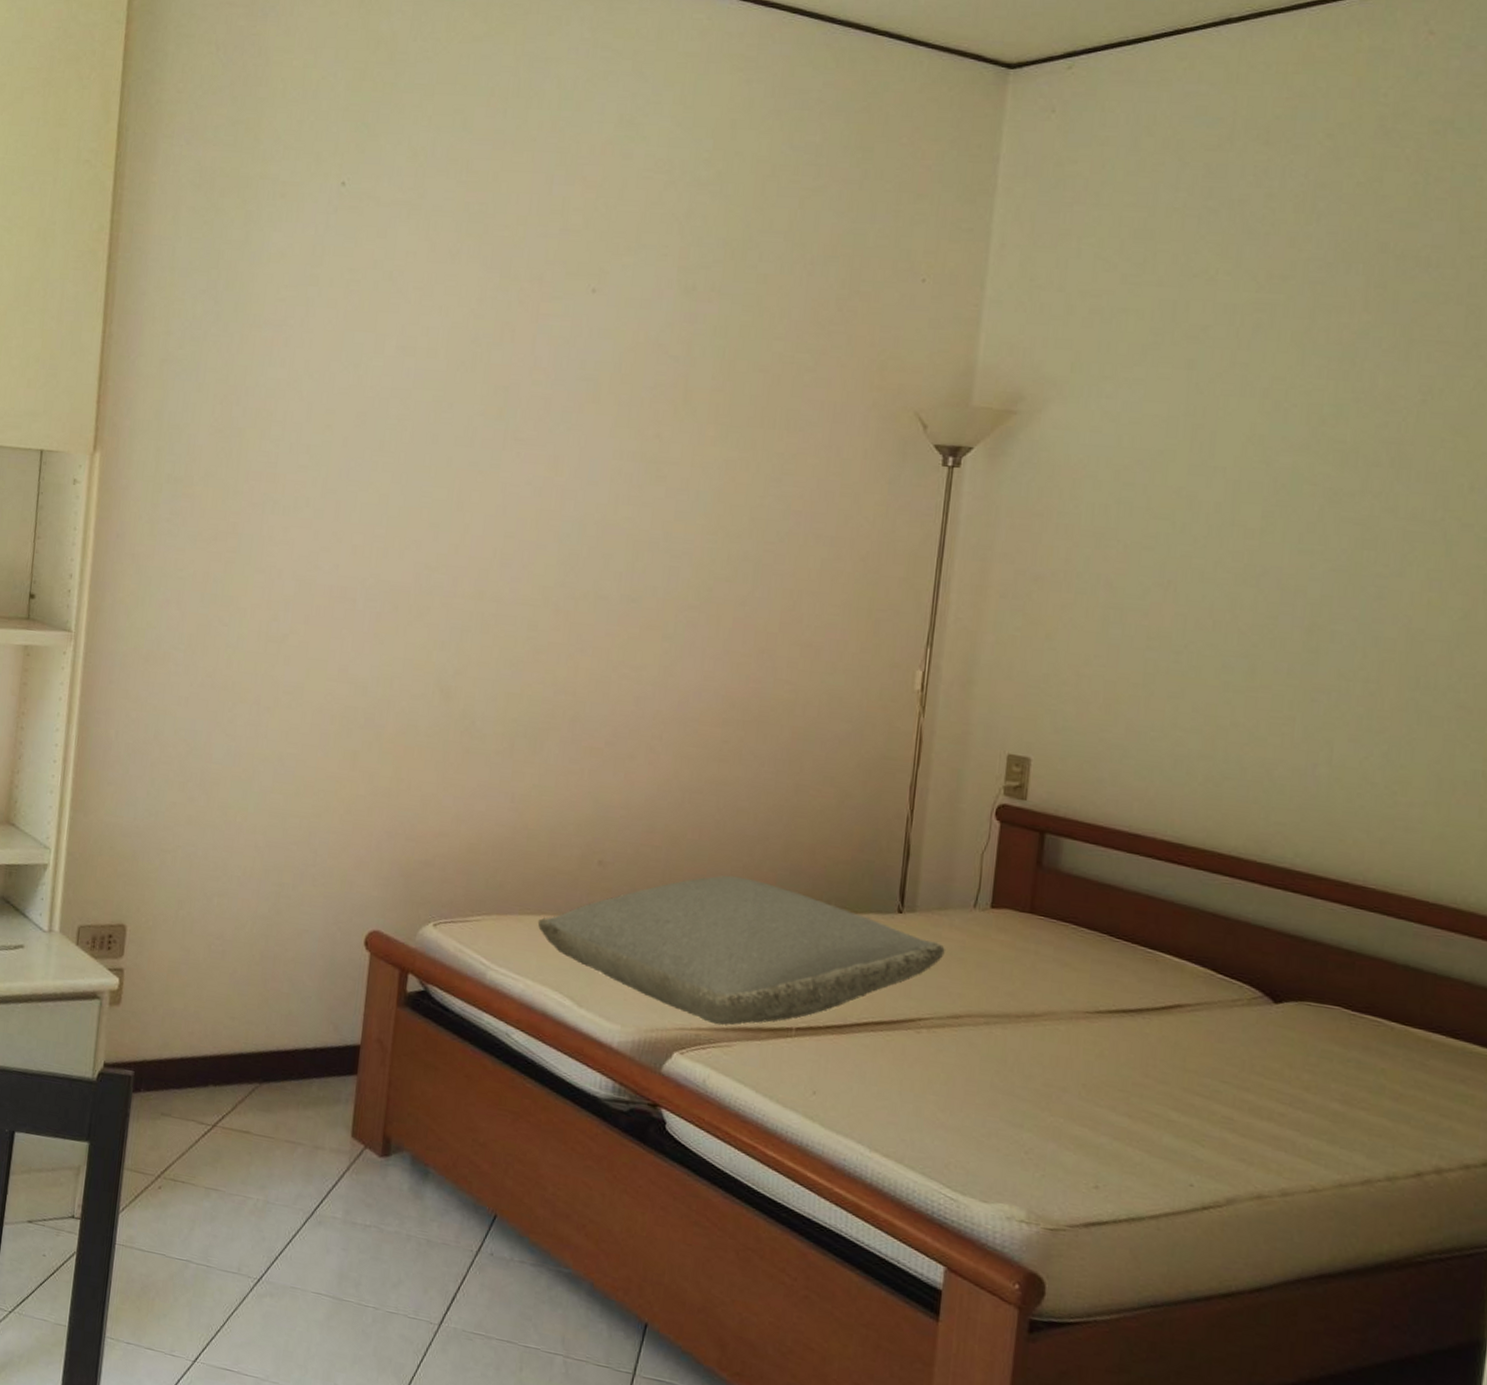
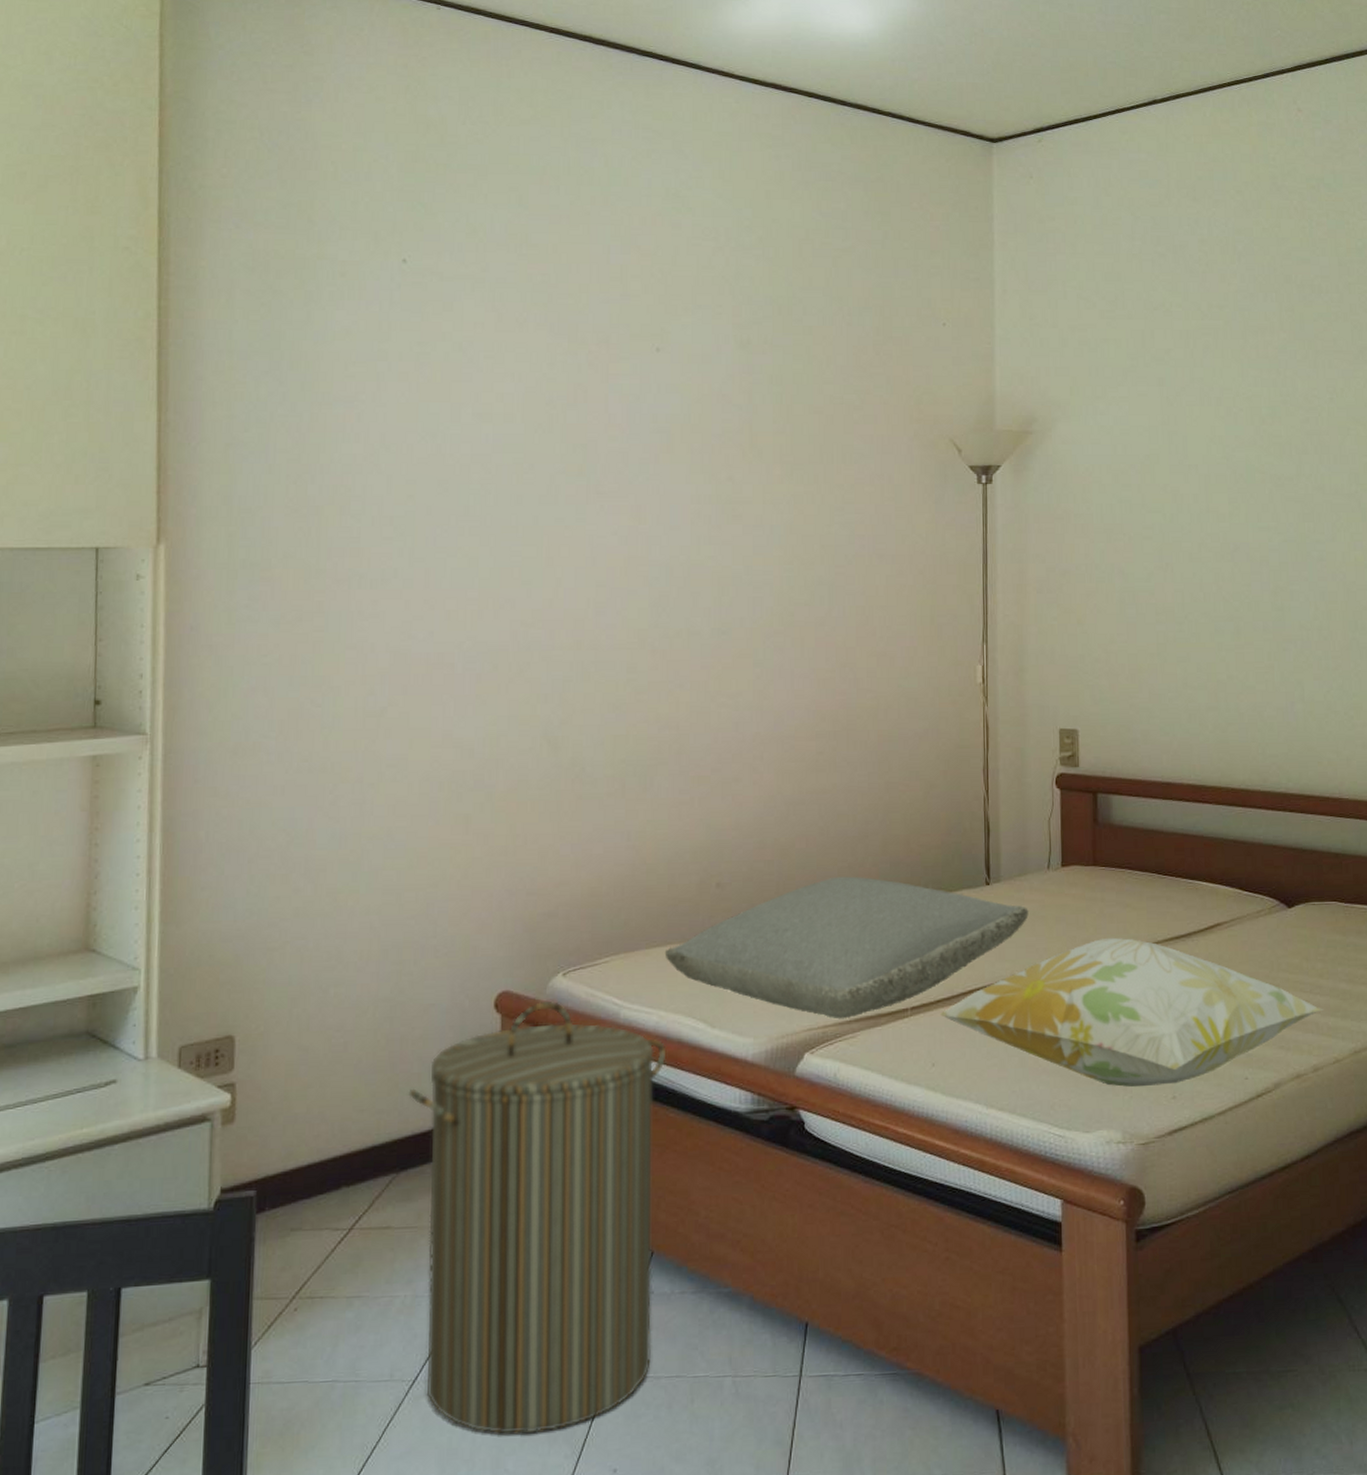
laundry hamper: none [269,947,530,1361] -> present [408,1000,667,1434]
decorative pillow: none [828,995,1305,1173] -> present [940,937,1324,1087]

